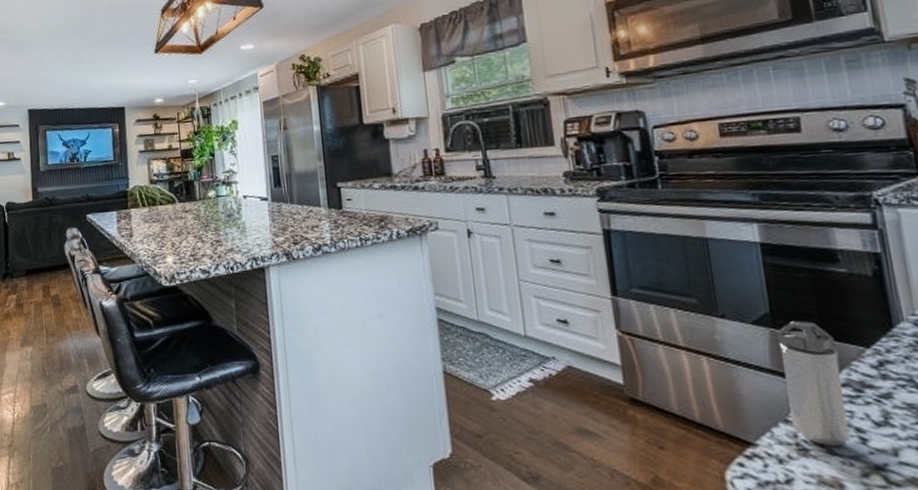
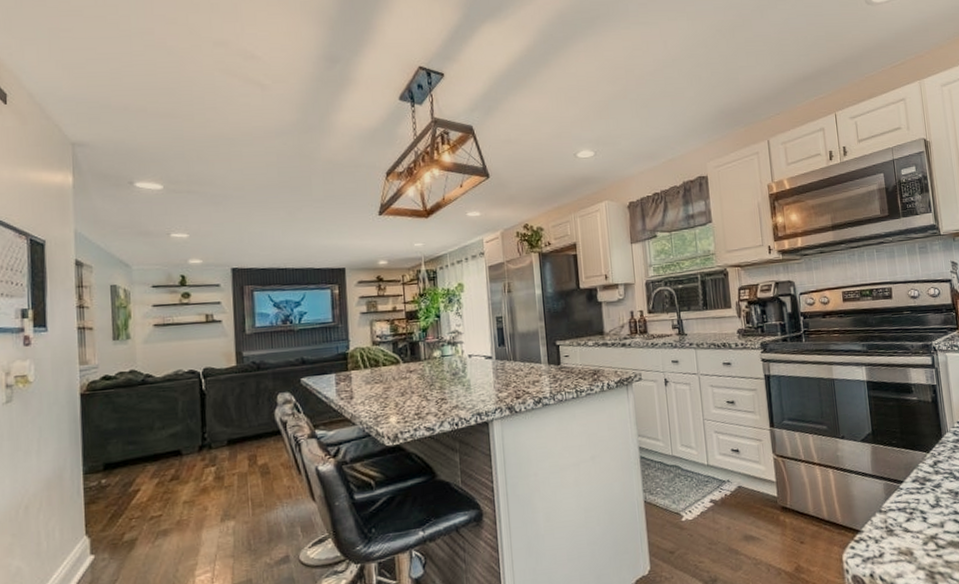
shaker: present [775,321,849,446] -> none [875,437,917,526]

